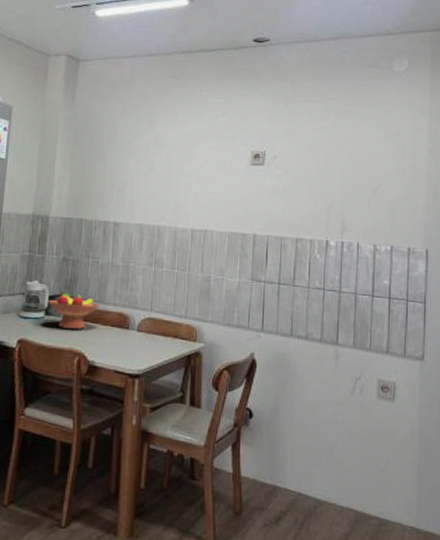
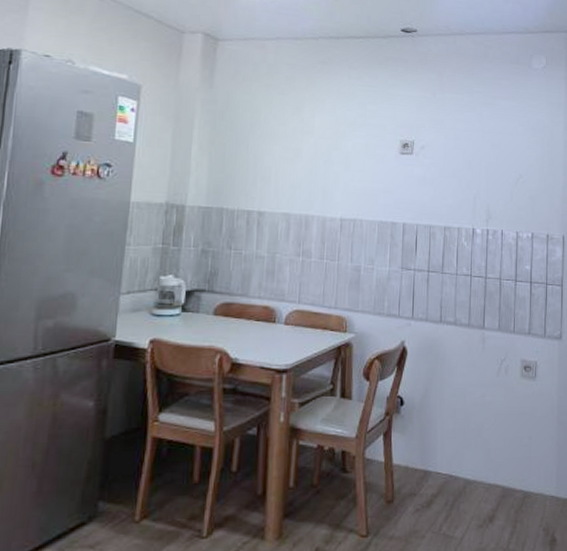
fruit bowl: present [48,292,99,329] -> none [185,286,243,325]

